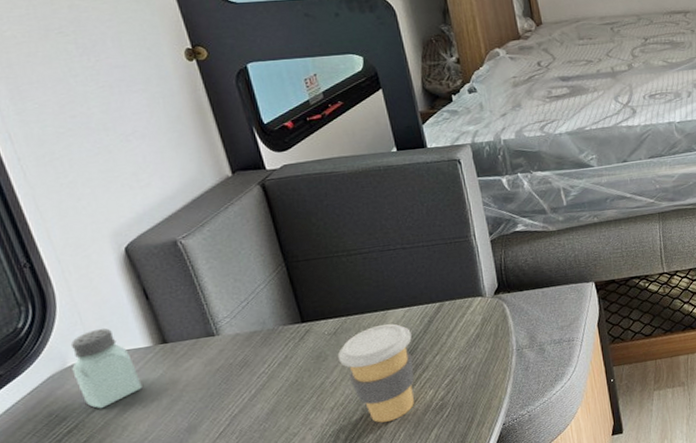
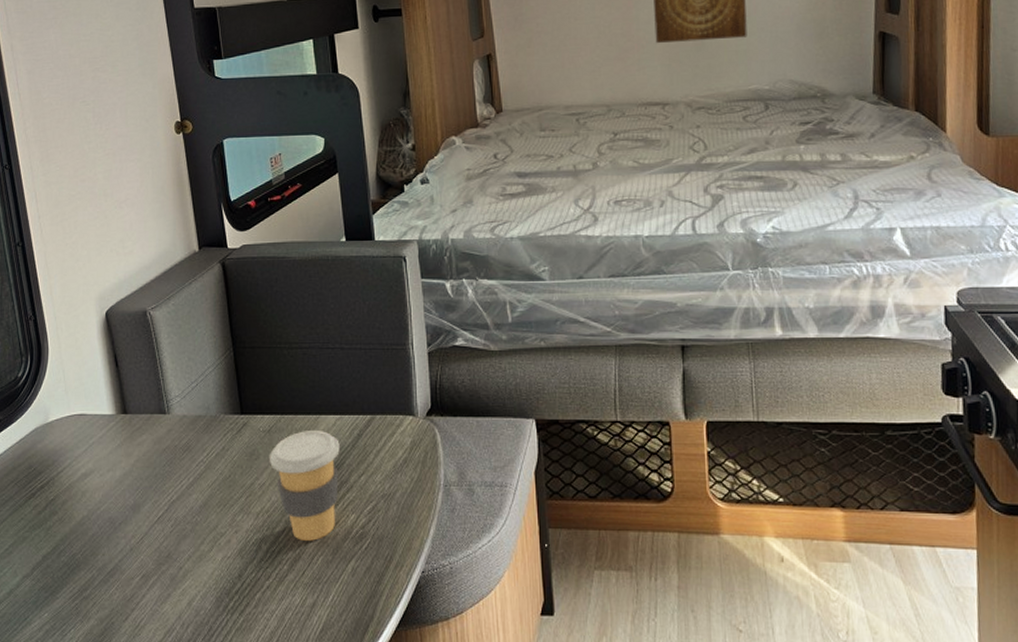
saltshaker: present [70,328,142,409] -> none [52,389,102,470]

